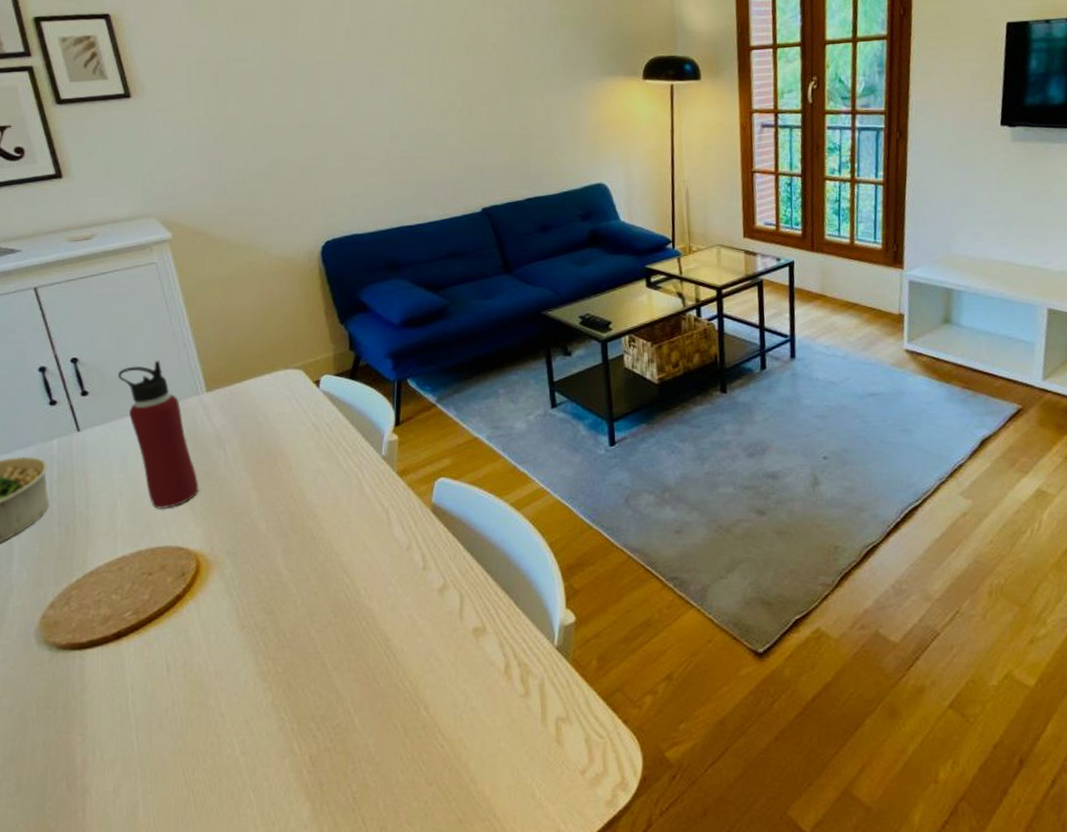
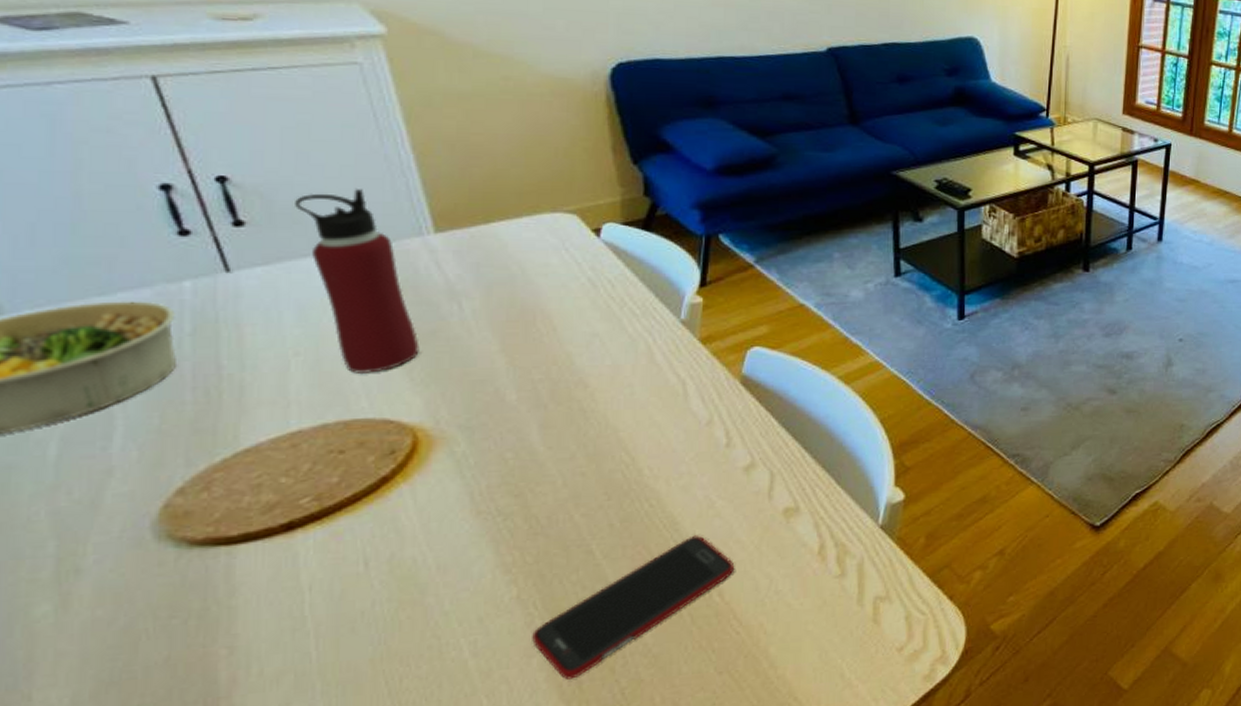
cell phone: none [284,651,436,781] -> present [532,535,735,680]

